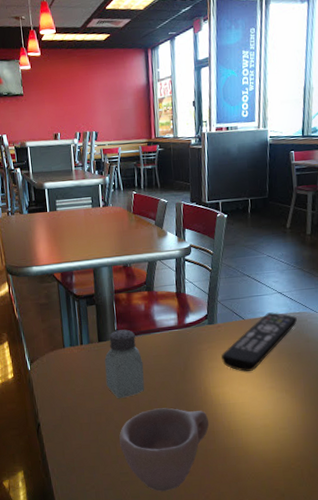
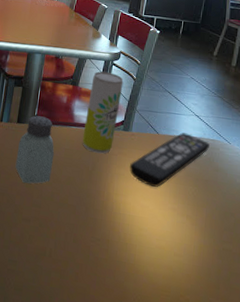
cup: present [119,408,209,492] -> none [15,202,106,292]
beverage can: none [166,269,201,353] -> present [82,71,124,154]

